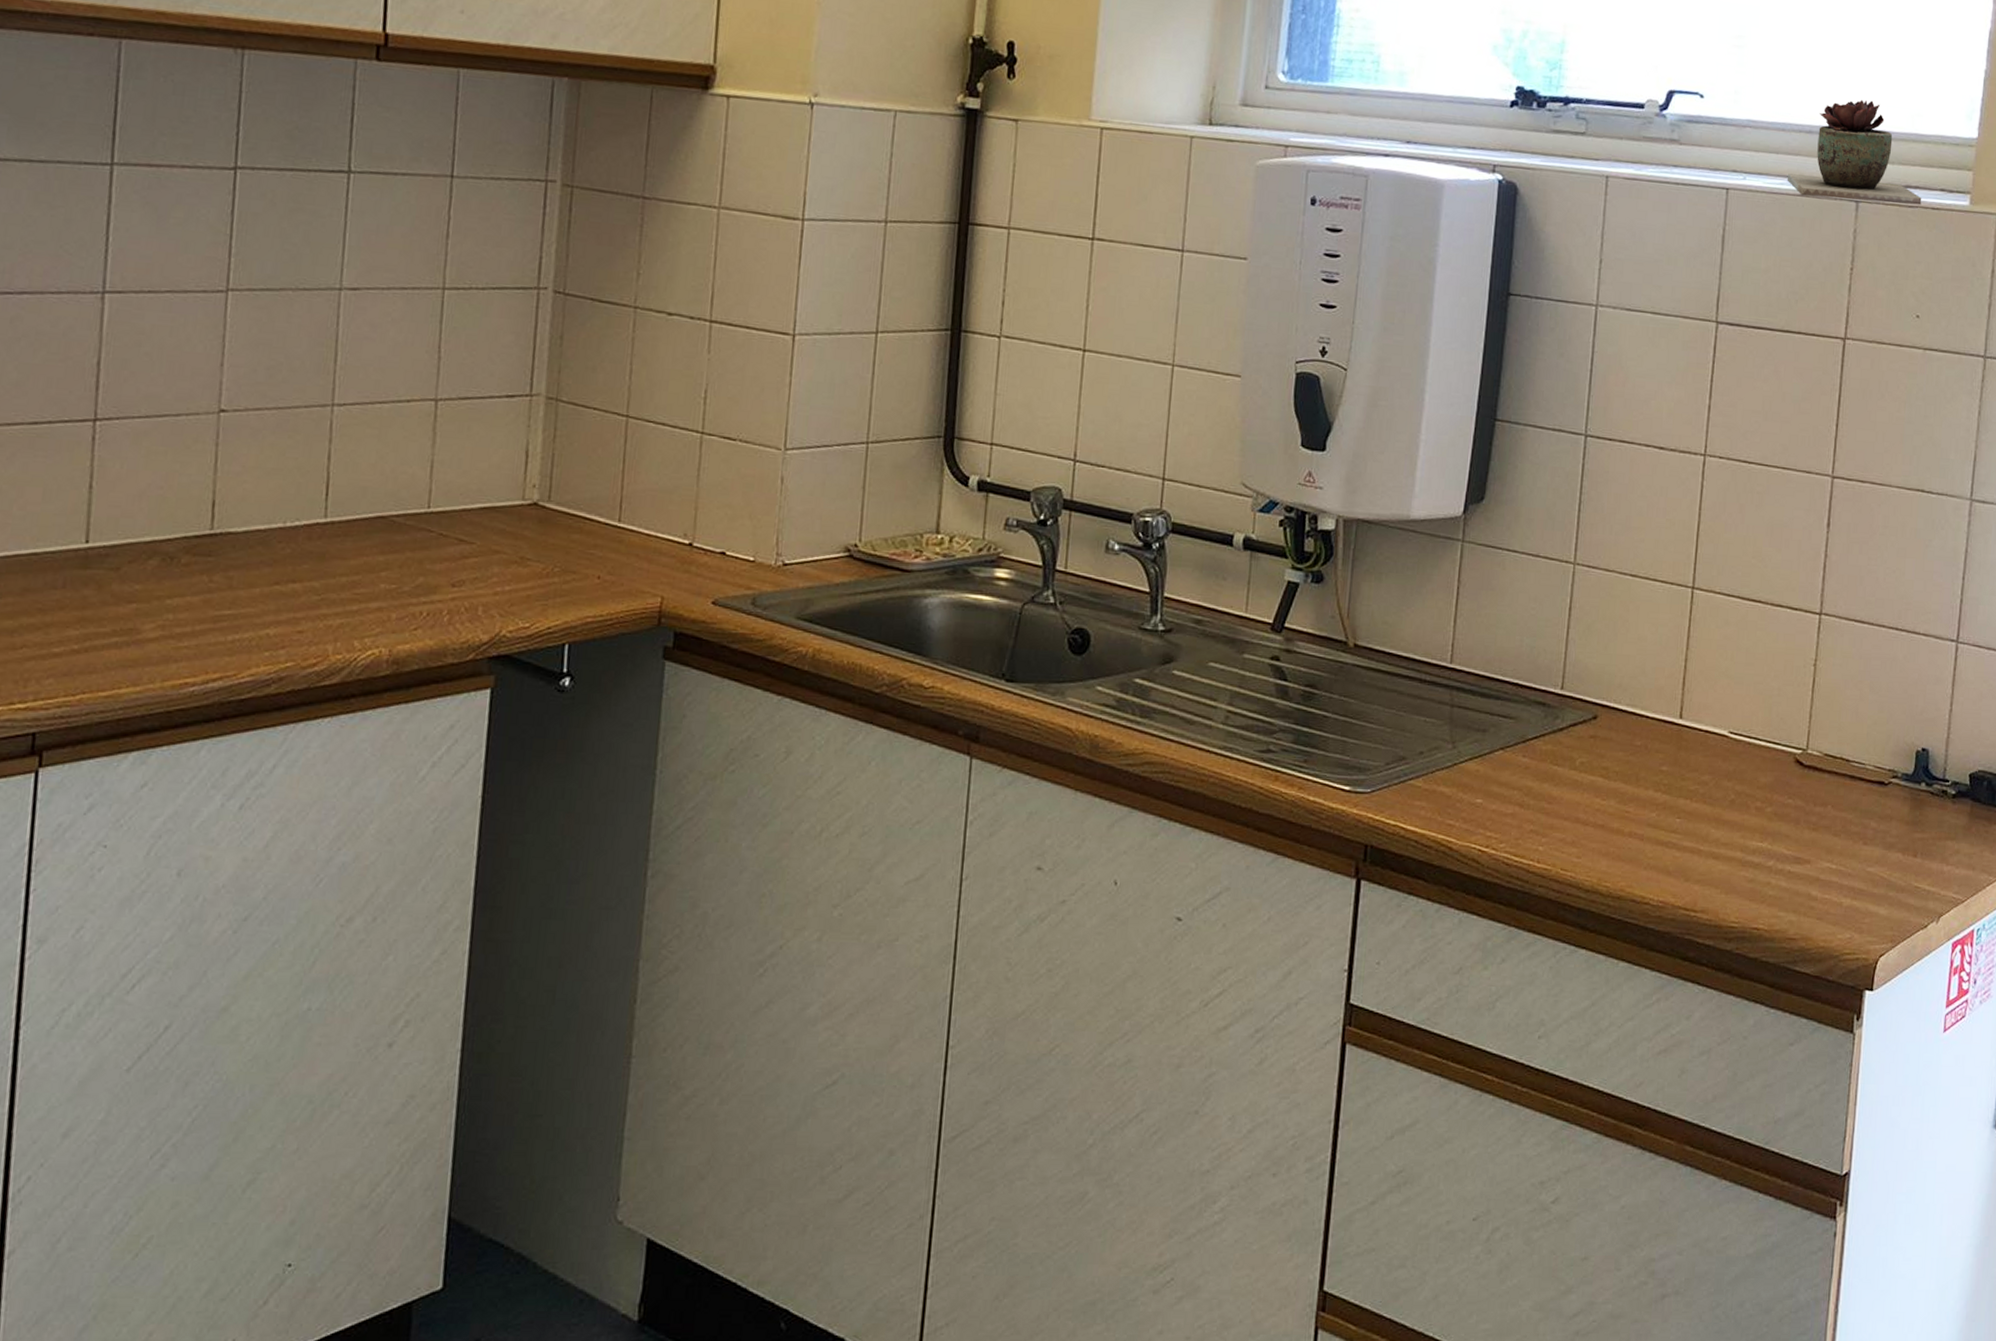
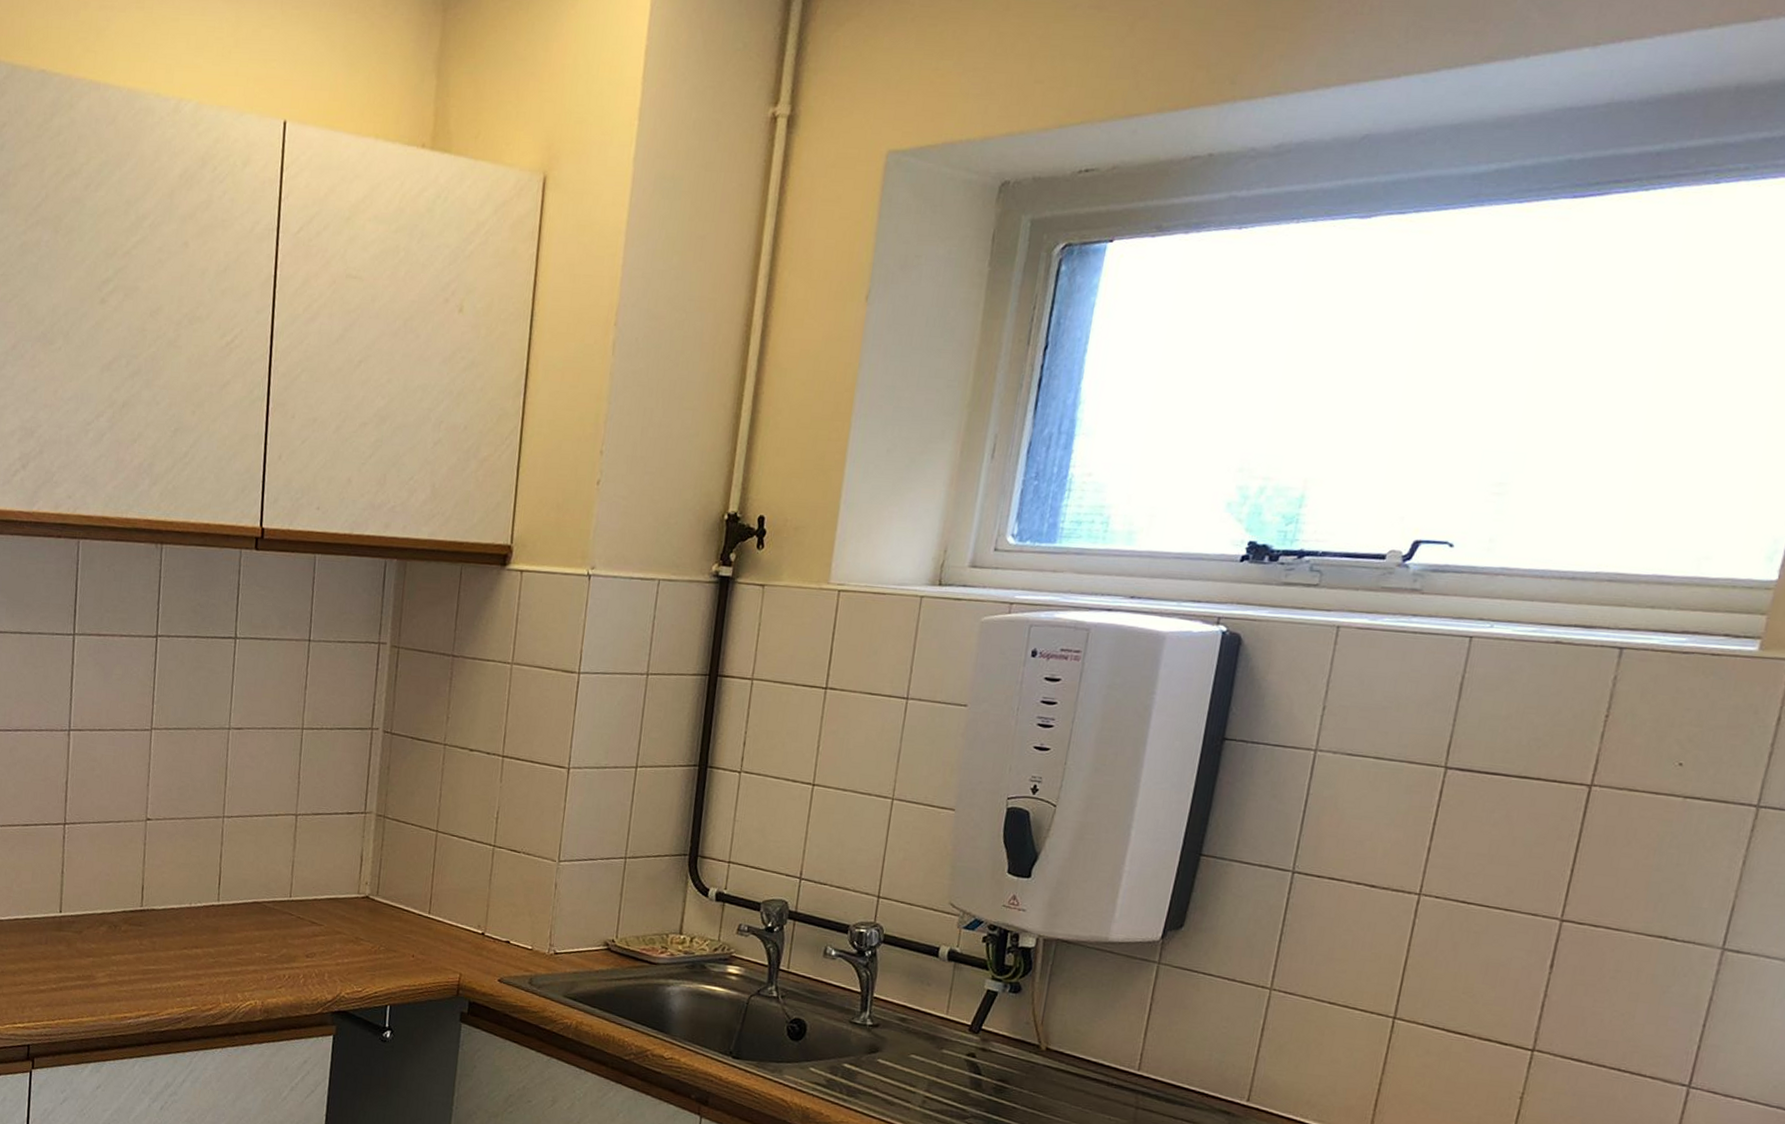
succulent plant: present [1786,99,1922,205] -> none [1540,543,1700,651]

